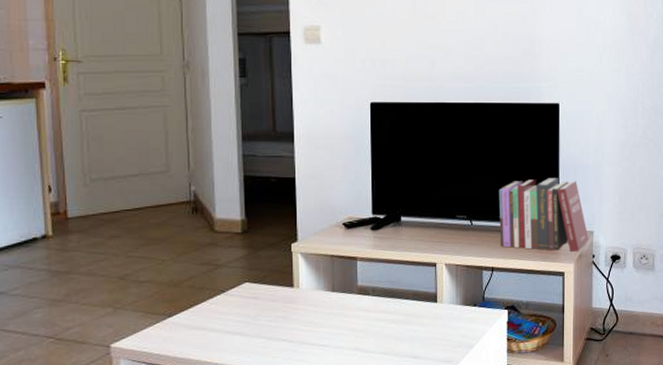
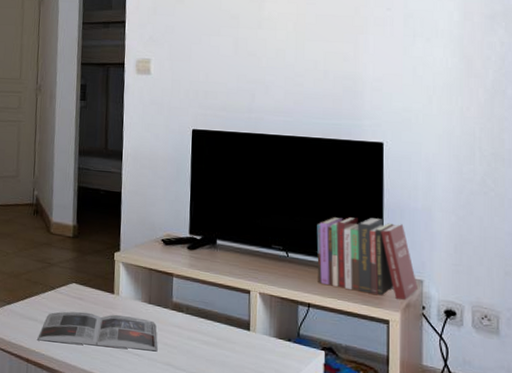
magazine: none [208,307,344,350] -> present [37,311,158,352]

